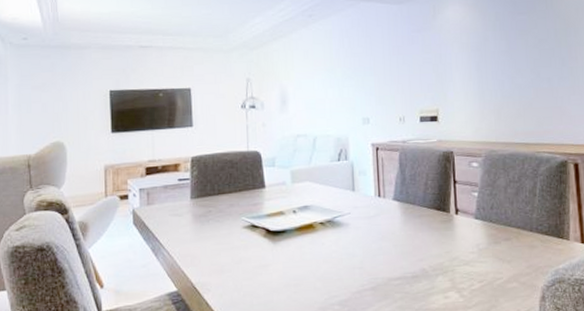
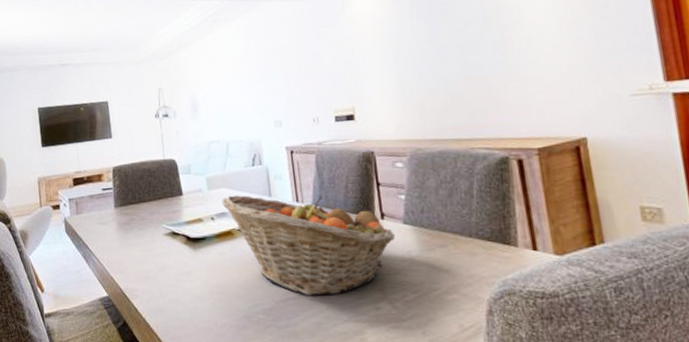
fruit basket: none [304,189,467,287] -> present [221,195,396,296]

